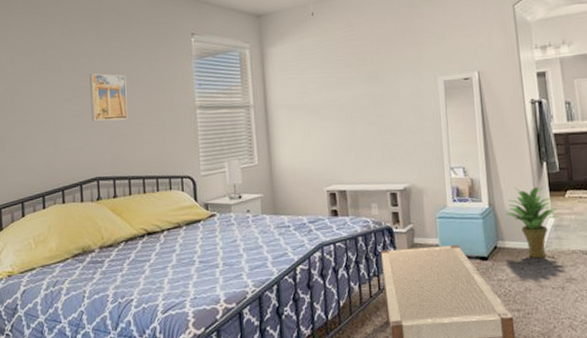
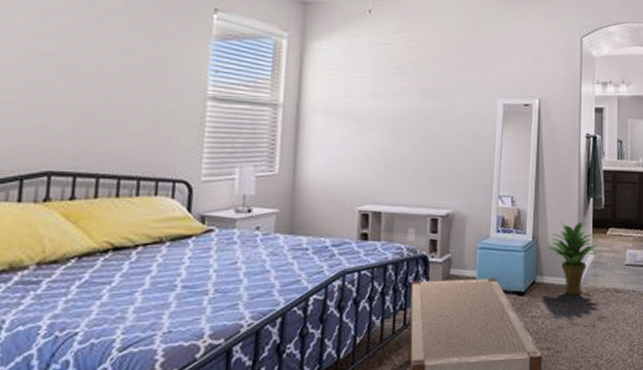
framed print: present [89,73,128,121] -> none [52,38,114,102]

